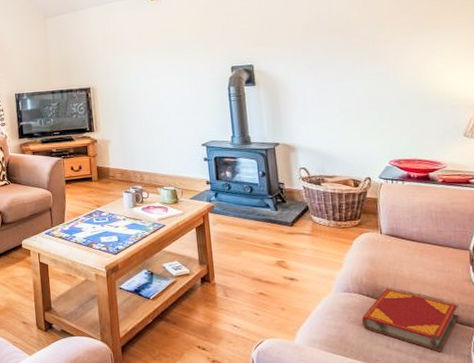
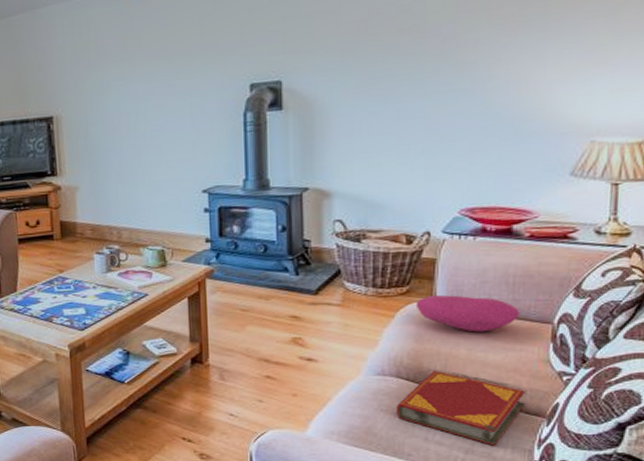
cushion: none [366,226,444,257] -> present [415,294,520,333]

